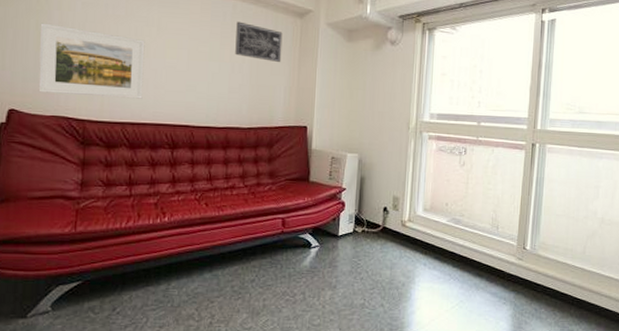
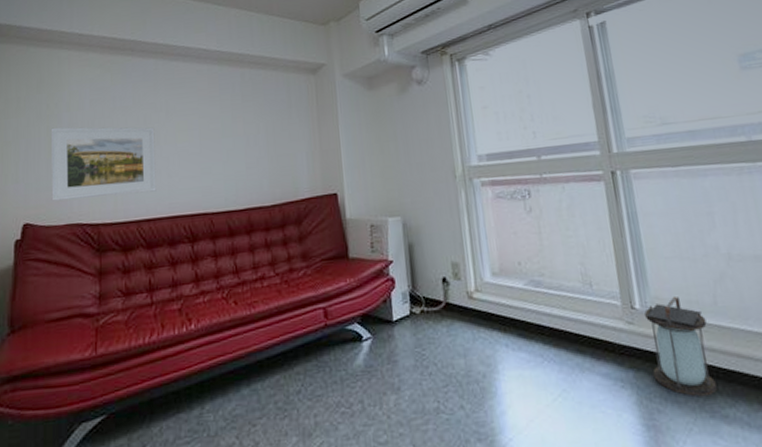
wall art: present [235,21,283,62] -> none [246,89,299,127]
lantern: none [528,243,575,316] -> present [644,295,717,397]

